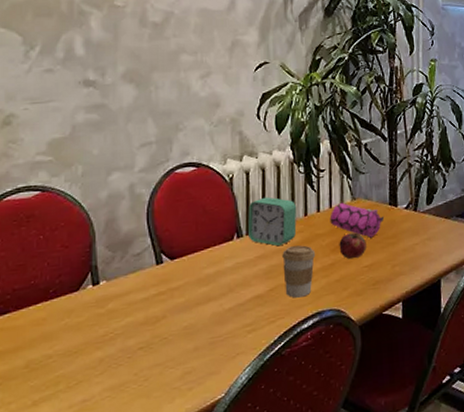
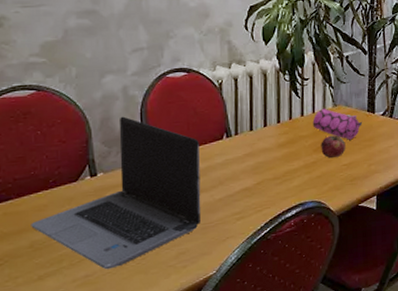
laptop computer: none [28,217,210,393] -> present [31,116,201,270]
alarm clock: present [248,196,297,247] -> none [236,101,282,146]
coffee cup: present [282,245,316,298] -> none [268,145,300,191]

